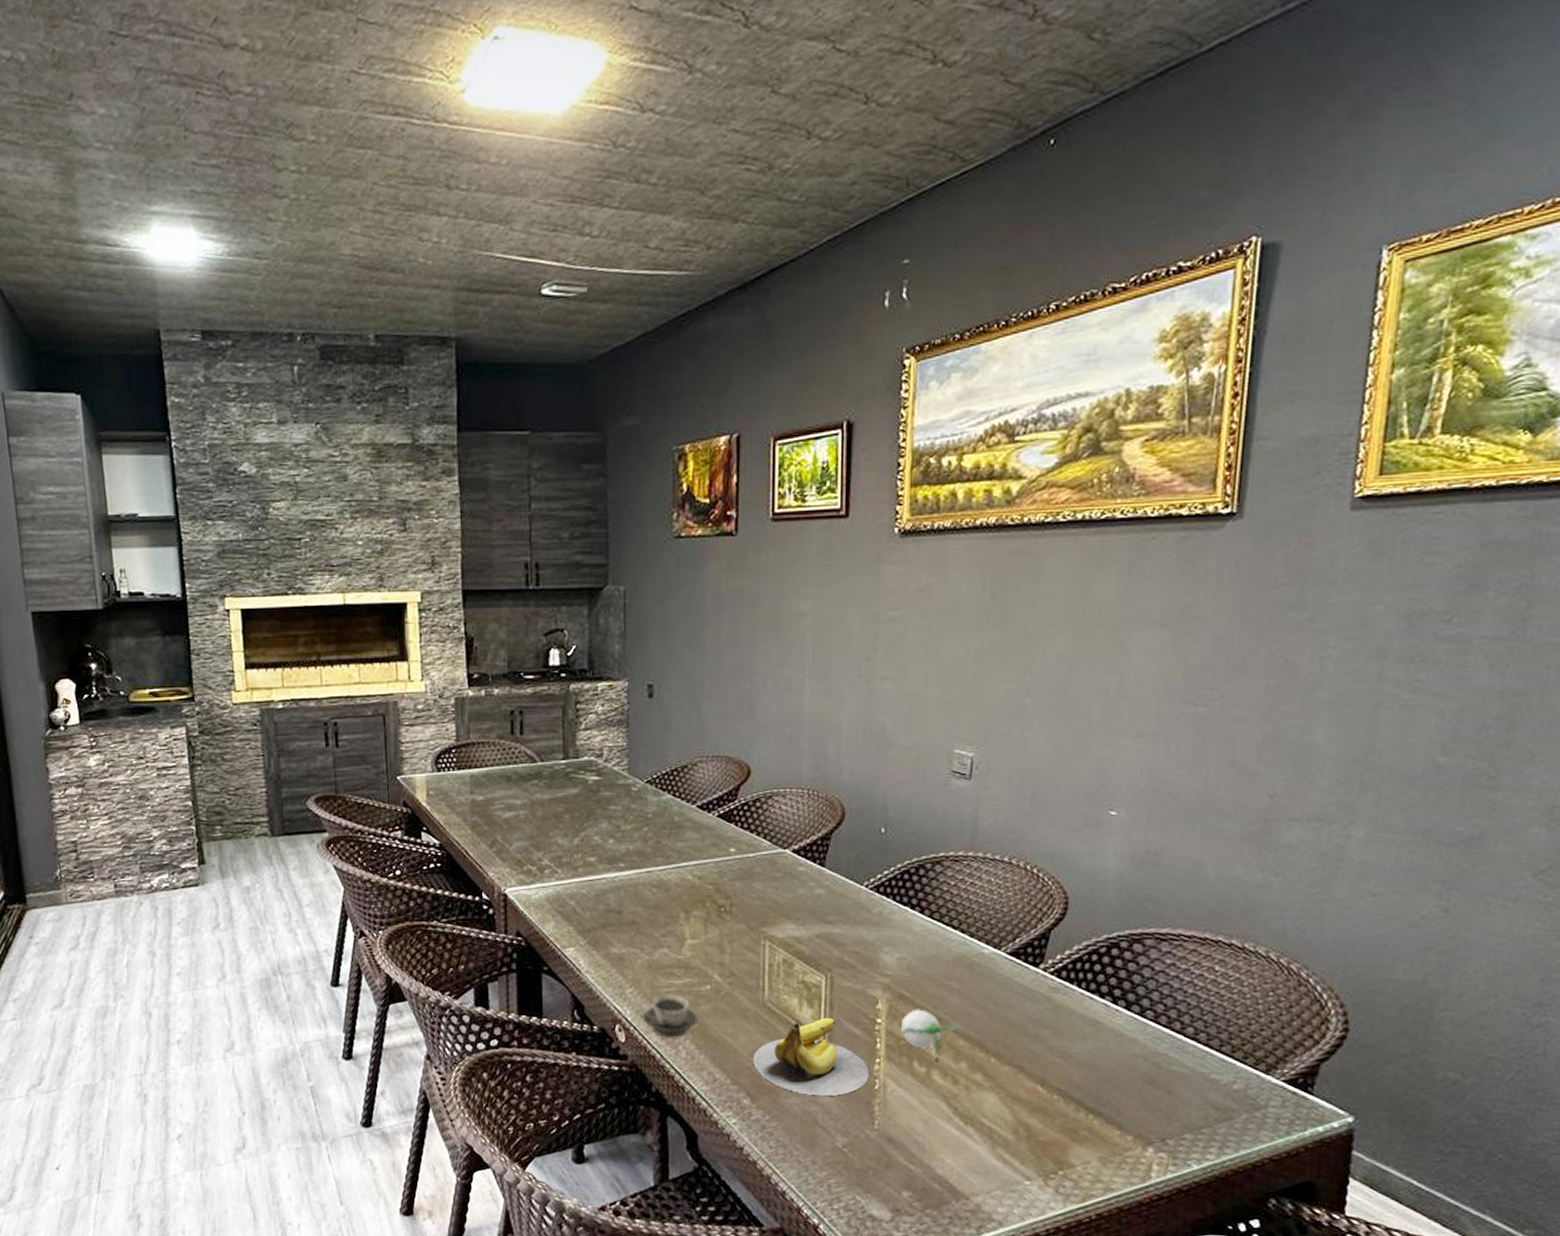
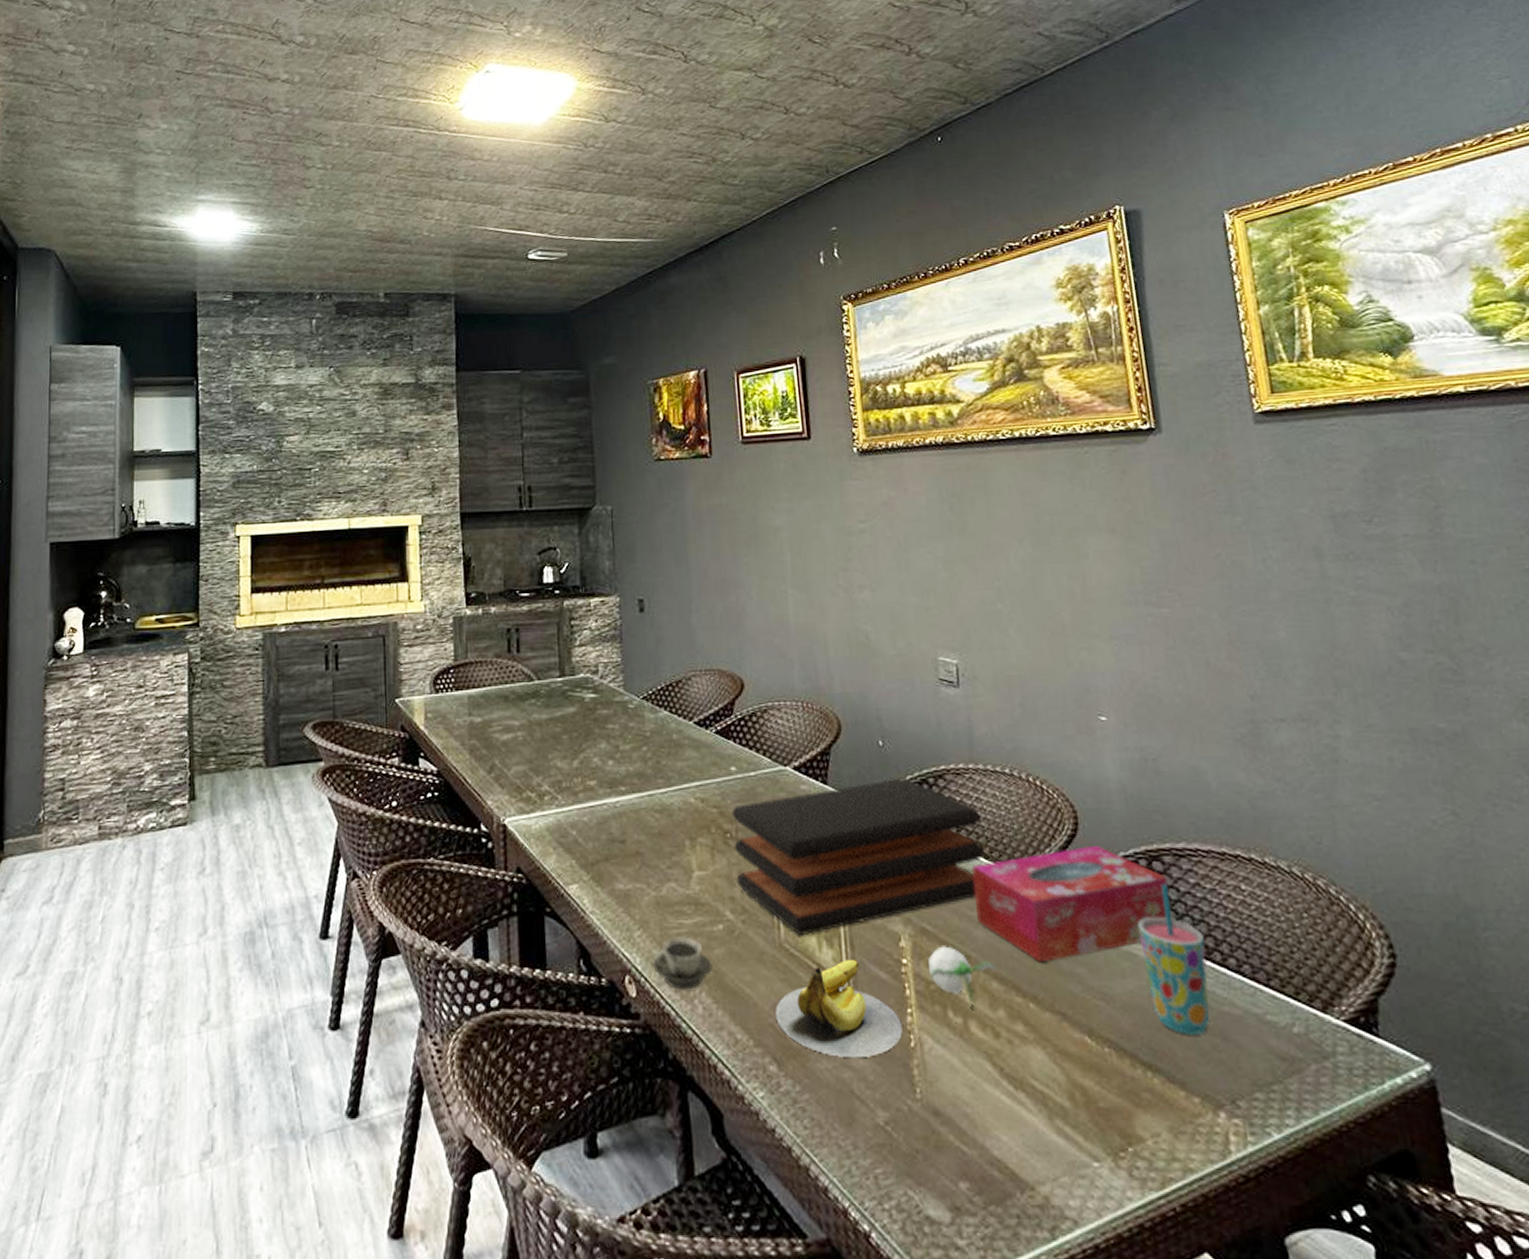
cutting board: none [727,862,974,997] -> present [731,777,985,936]
tissue box: none [954,928,1145,1026] -> present [971,845,1169,963]
cup: none [1106,964,1168,1089] -> present [1138,884,1209,1036]

